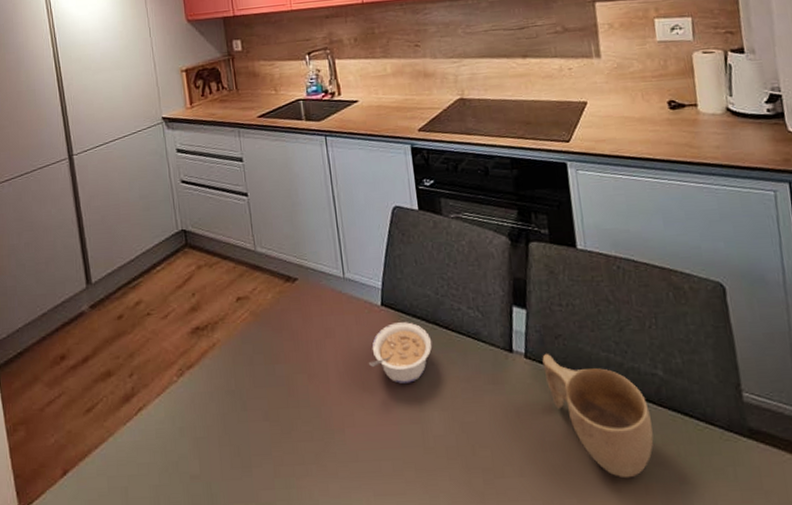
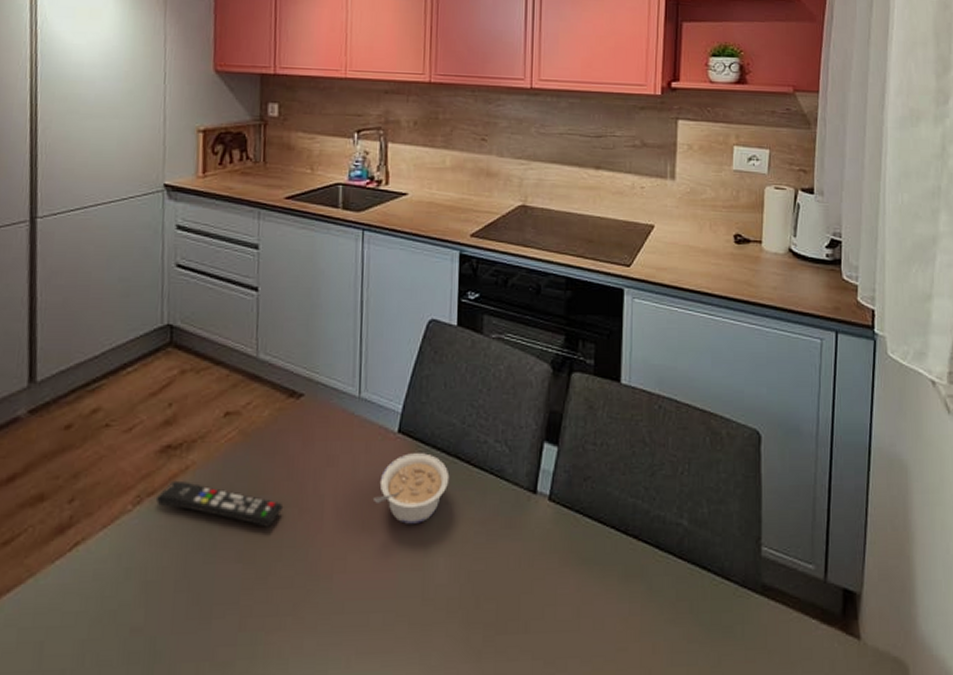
remote control: none [193,355,296,391] -> present [155,480,284,527]
cup: present [542,353,654,479] -> none [567,496,669,636]

